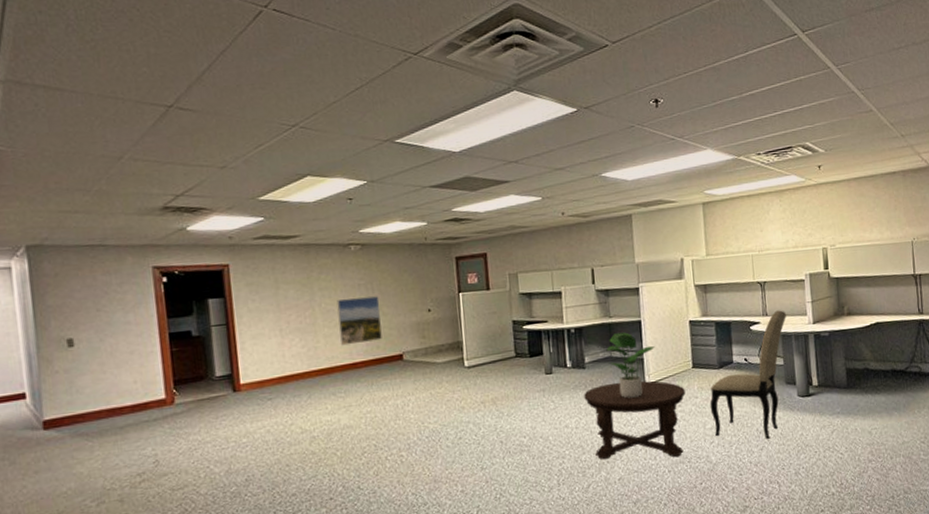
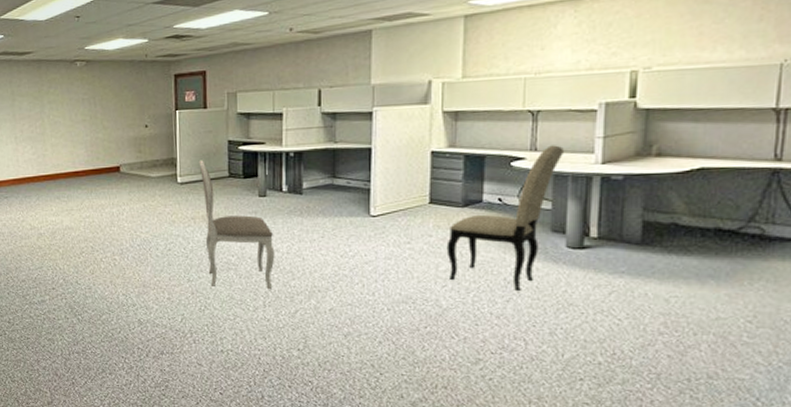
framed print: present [336,296,382,346] -> none [63,110,102,155]
dining chair: none [485,341,566,472] -> present [199,160,275,290]
coffee table: present [584,380,686,460] -> none [299,211,417,297]
potted plant: present [606,332,655,399] -> none [328,159,385,229]

